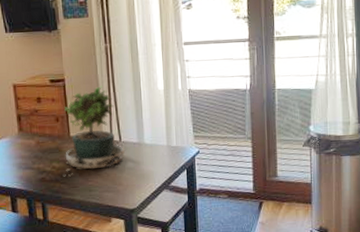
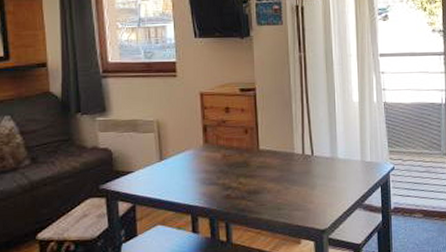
potted plant: present [63,86,125,177] -> none [250,96,317,194]

